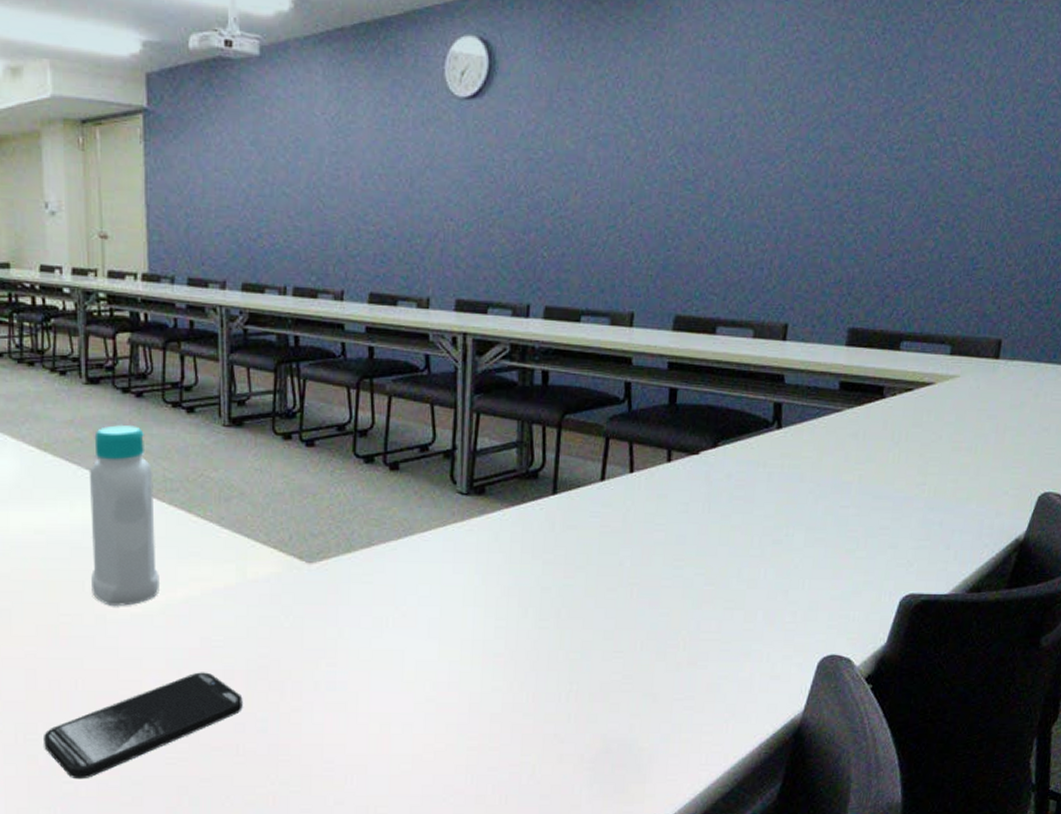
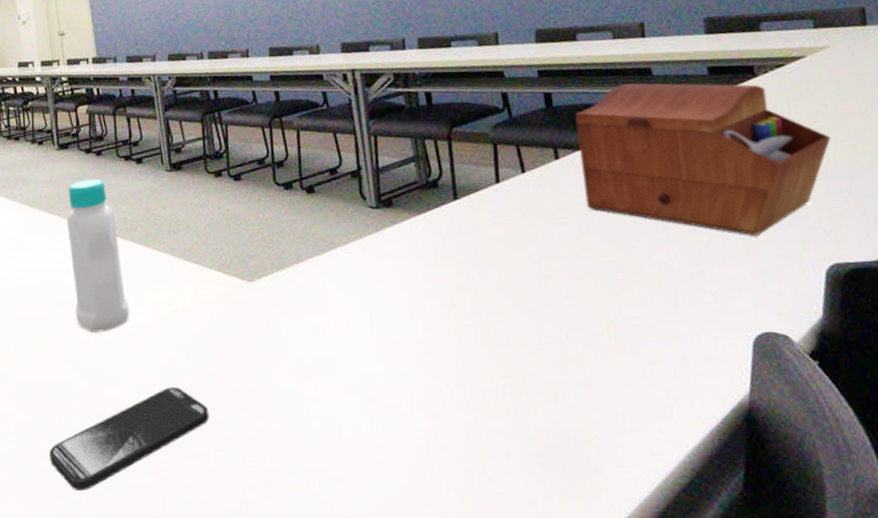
sewing box: none [689,388,937,560] -> present [575,83,831,236]

